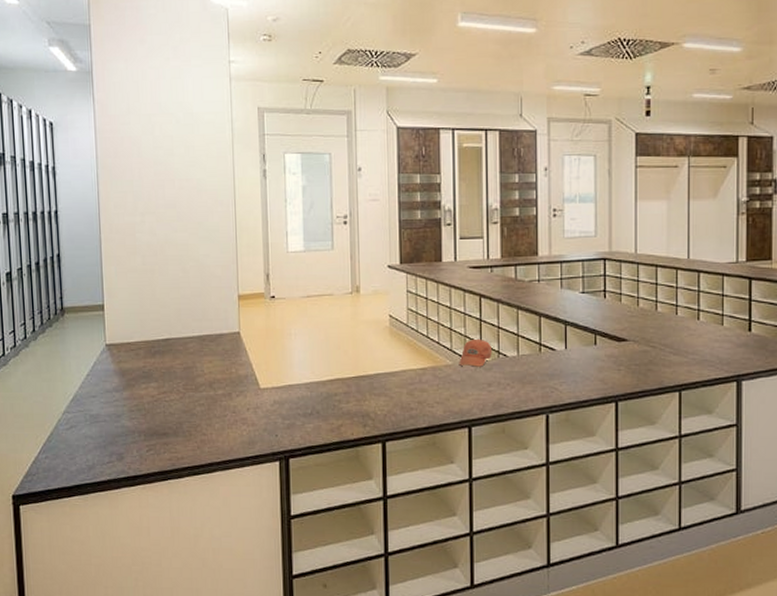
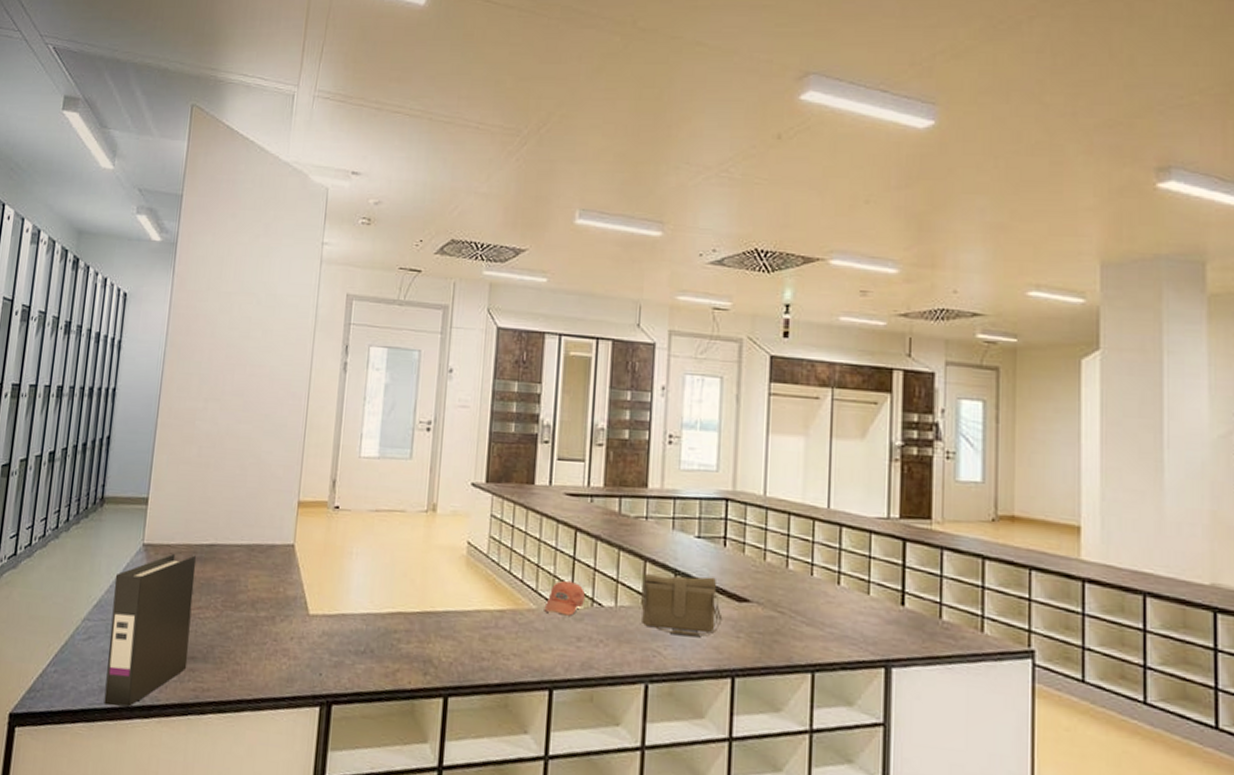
binder: none [85,349,161,480] -> present [103,553,196,708]
shoulder bag: none [538,324,606,374] -> present [641,574,723,637]

